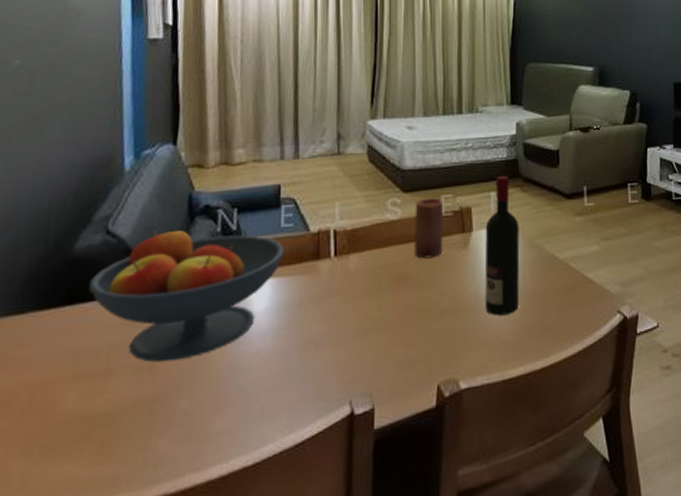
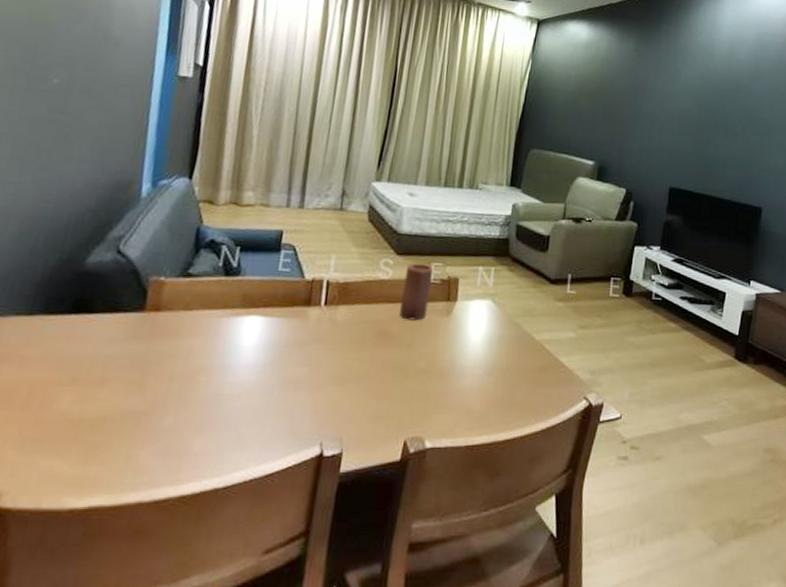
fruit bowl: present [89,229,285,363] -> none [94,255,280,380]
wine bottle: present [484,175,520,316] -> none [459,252,502,385]

